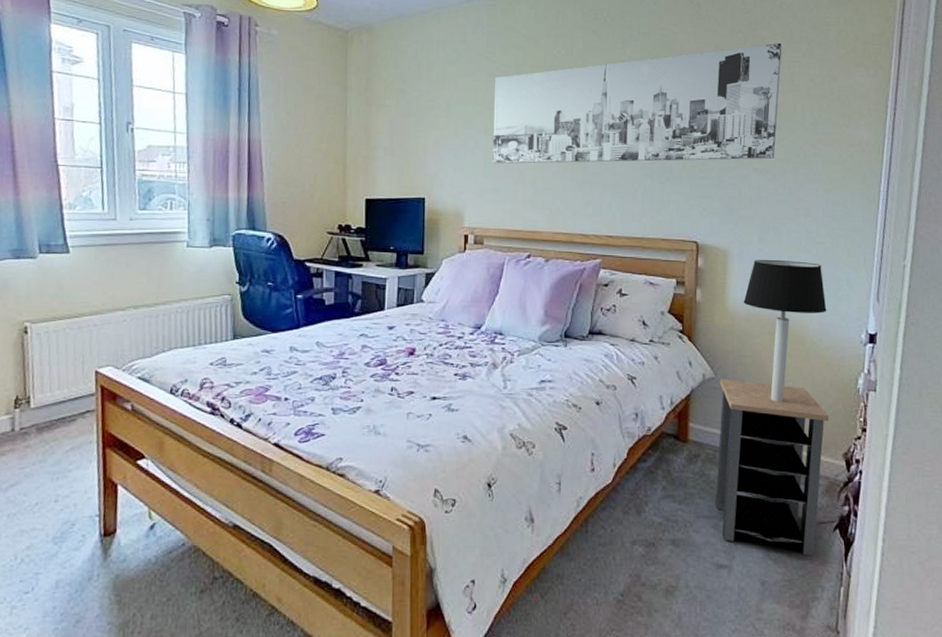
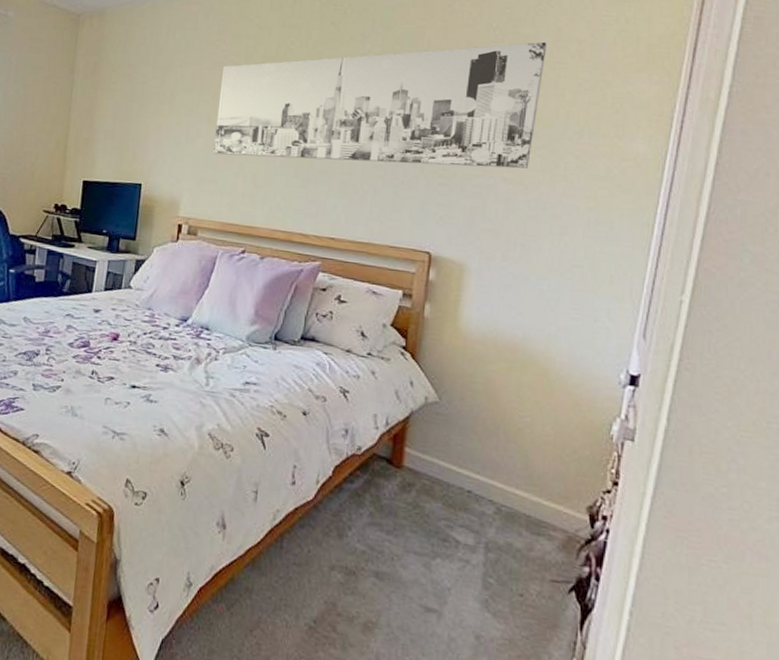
side table: present [715,379,829,556] -> none [428,405,573,618]
table lamp: present [743,260,827,402] -> none [478,278,580,439]

